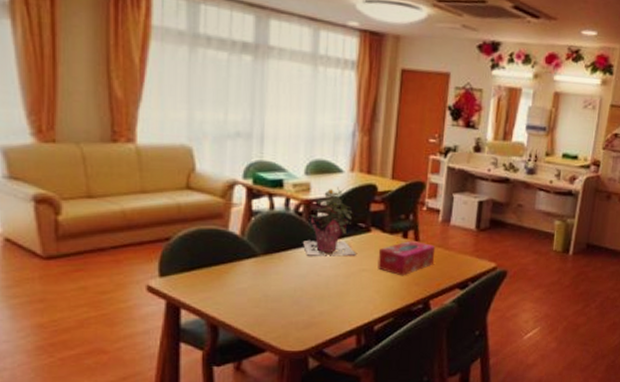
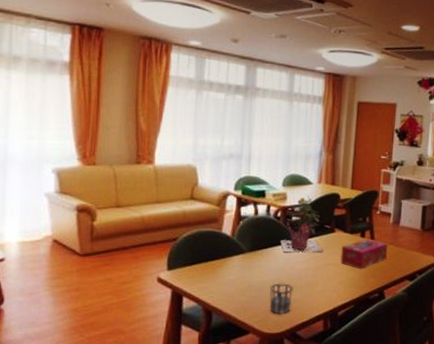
cup: none [290,292,319,328] -> present [269,283,293,314]

